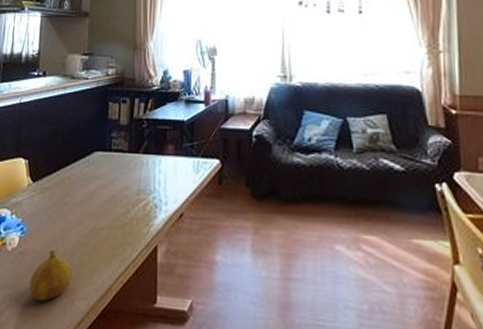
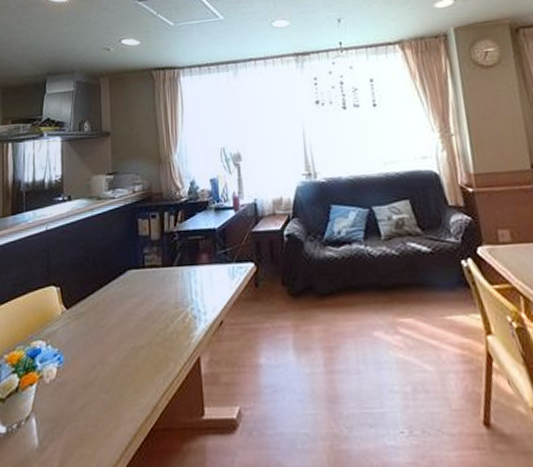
fruit: present [29,250,73,301] -> none [72,376,116,431]

